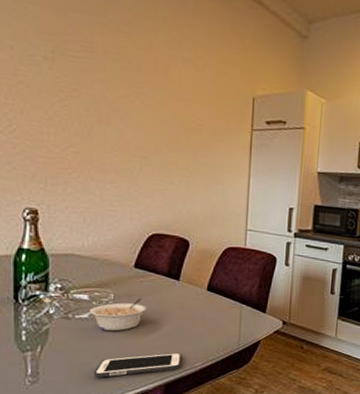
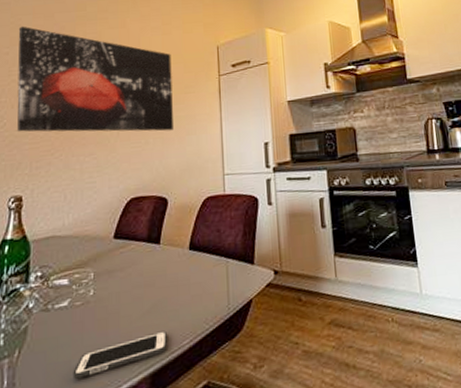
wall art: none [24,16,203,177] -> present [17,26,173,132]
legume: present [89,298,146,331] -> none [69,271,127,318]

